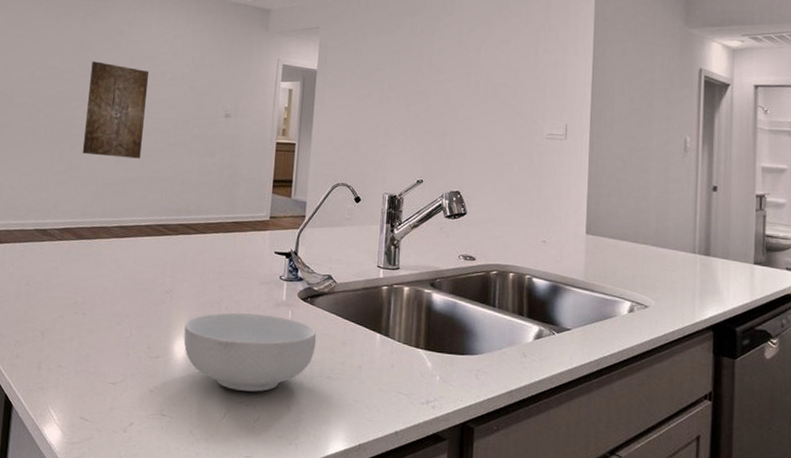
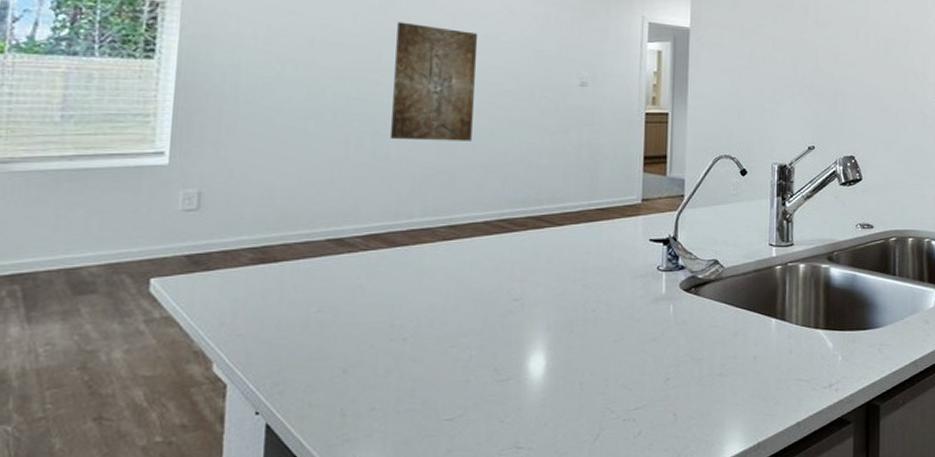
cereal bowl: present [183,312,317,392] -> none [541,313,704,405]

